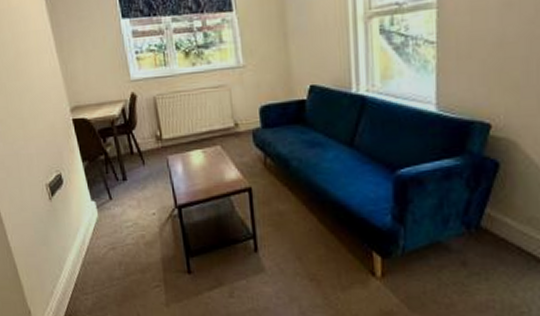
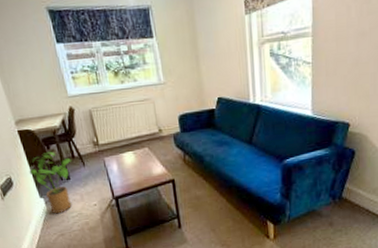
house plant: none [81,145,131,222] -> present [29,151,73,214]

